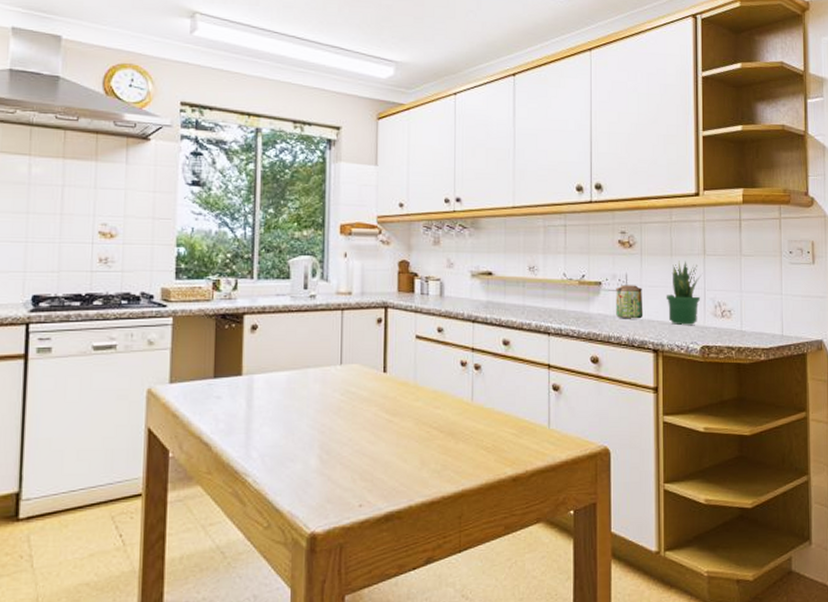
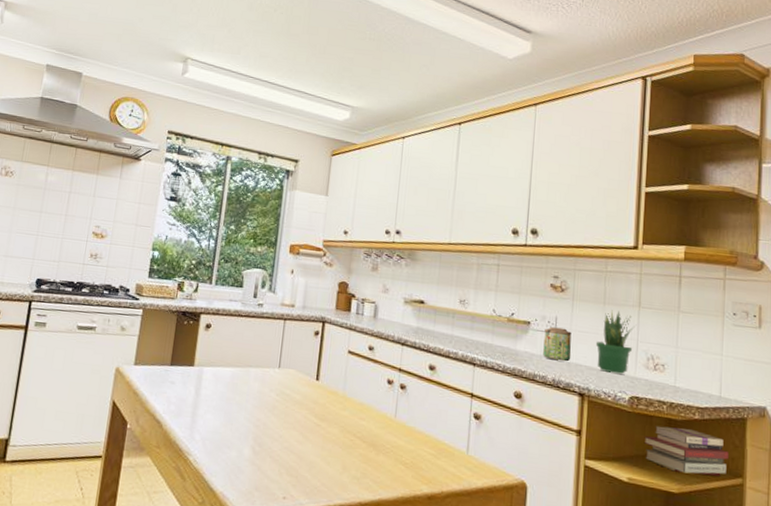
books: none [716,370,793,415] -> present [644,426,729,476]

